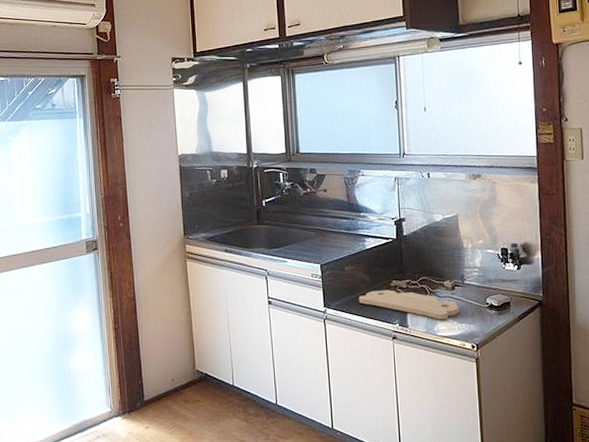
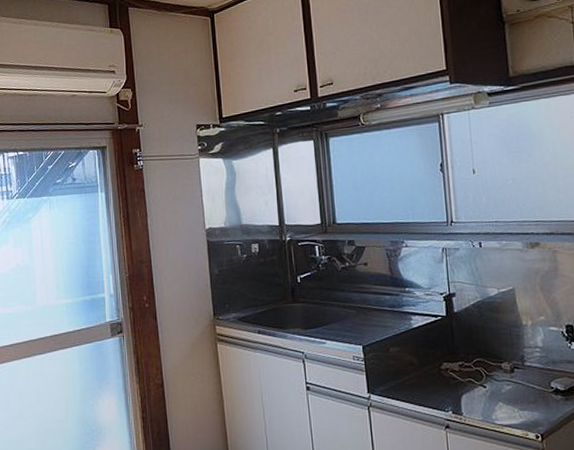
cutting board: present [359,290,459,320] -> none [406,373,520,407]

